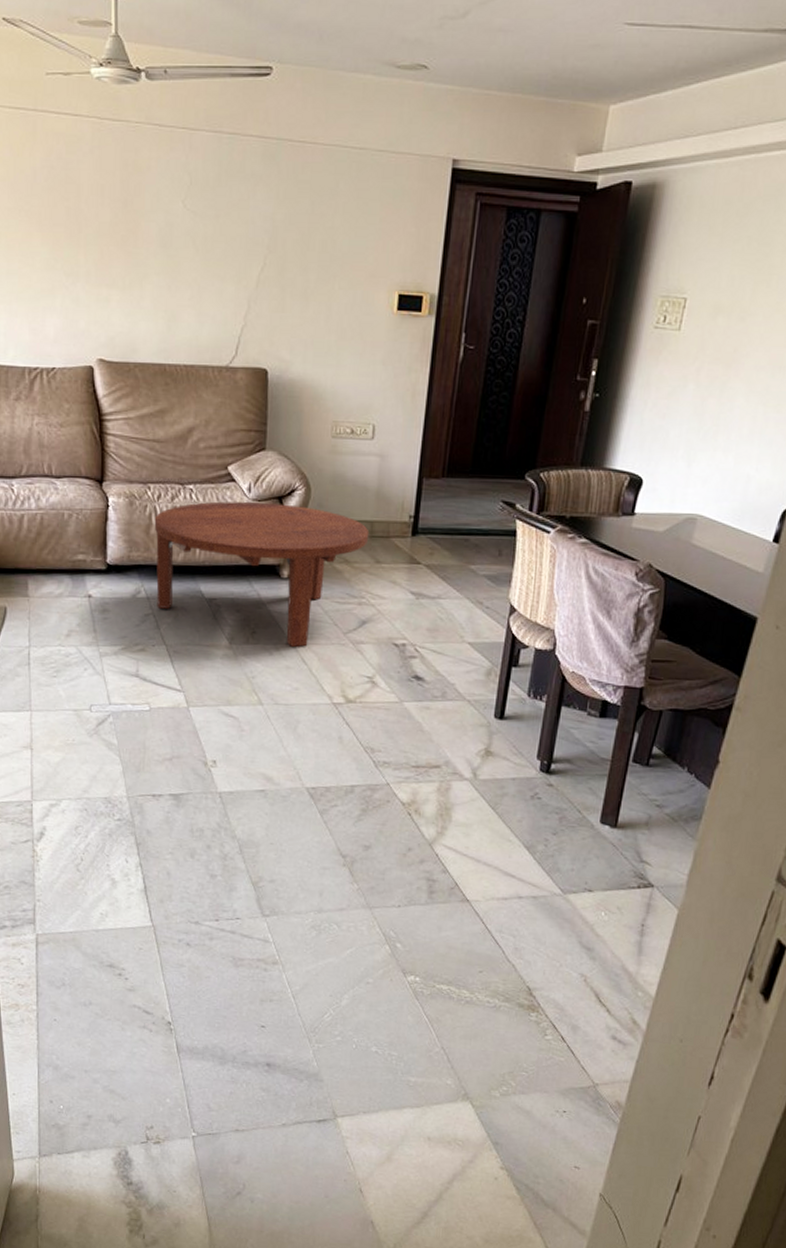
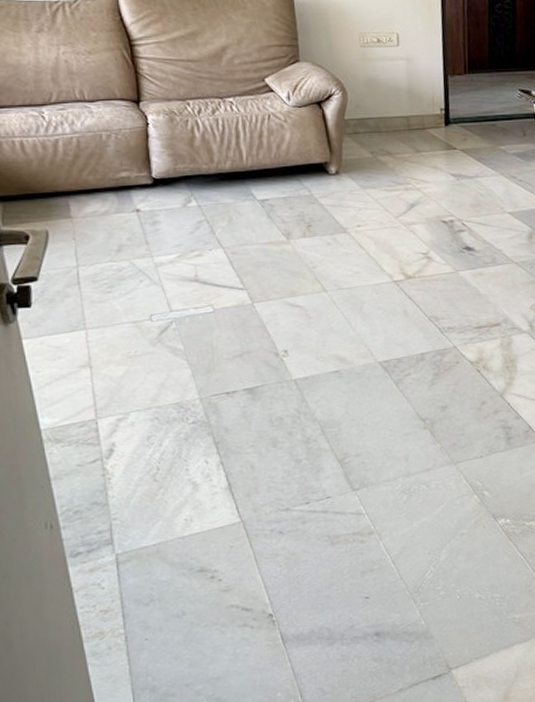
coffee table: present [154,501,370,648] -> none [197,108,407,236]

